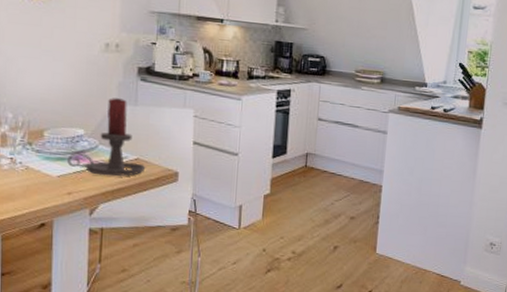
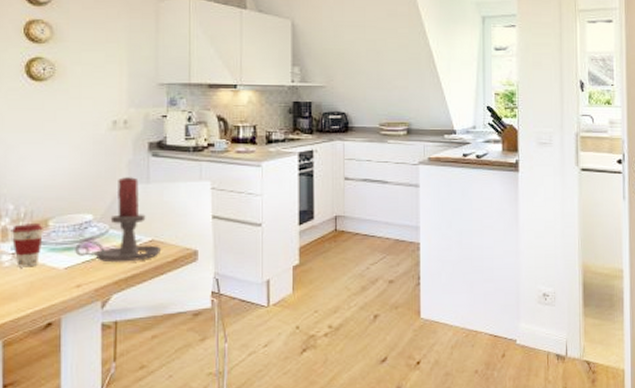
coffee cup: none [9,132,39,172] -> present [11,224,43,268]

